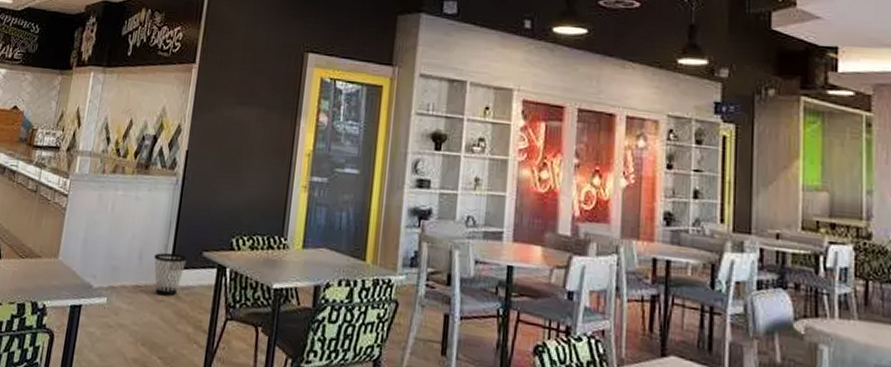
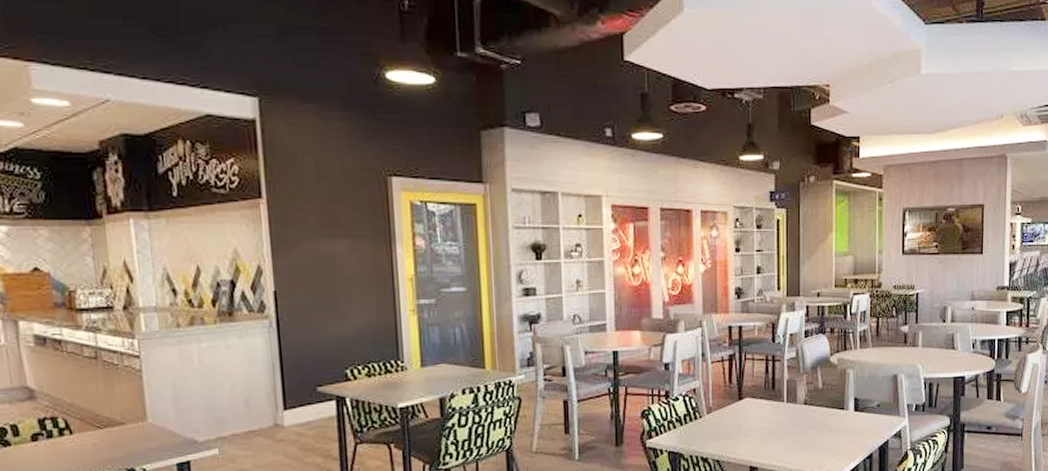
wastebasket: present [154,252,188,296] -> none [263,393,301,435]

